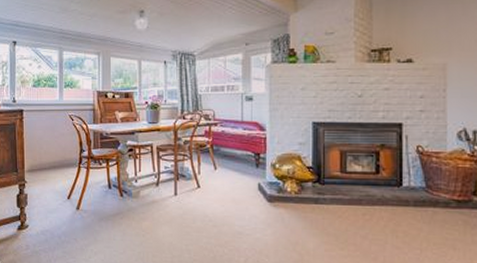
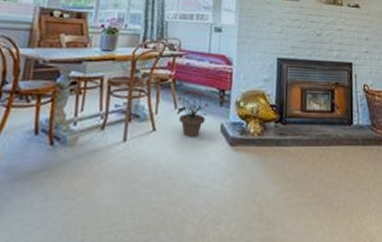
potted plant: none [216,154,246,194] -> present [176,90,209,137]

